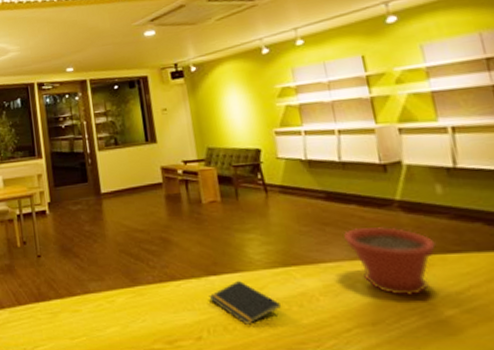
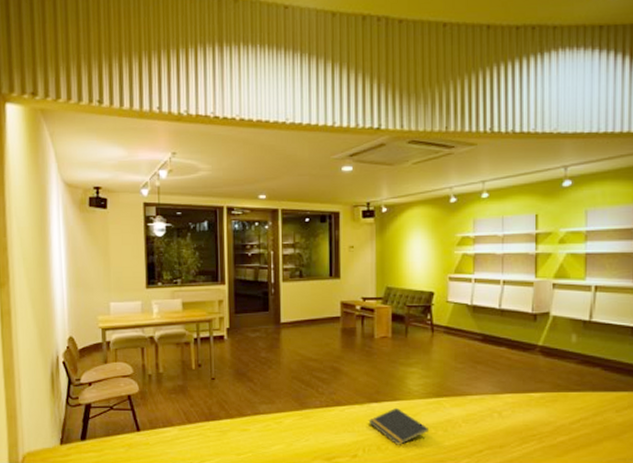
plant pot: present [343,227,436,297] -> none [490,366,562,426]

